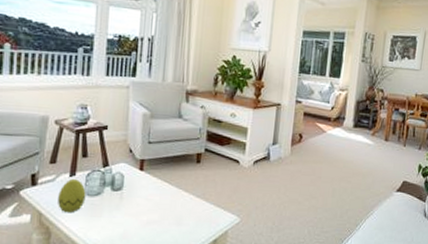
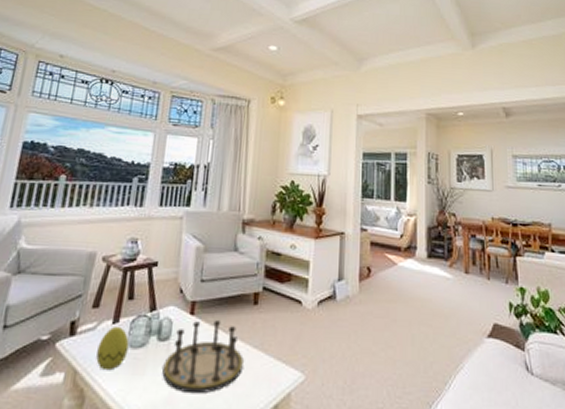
board game: none [117,175,188,232] -> present [162,320,243,394]

